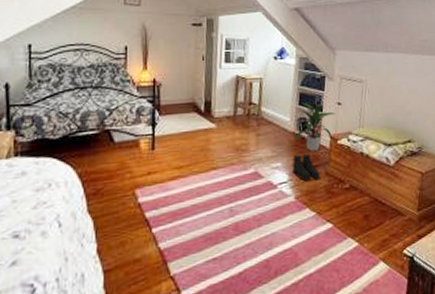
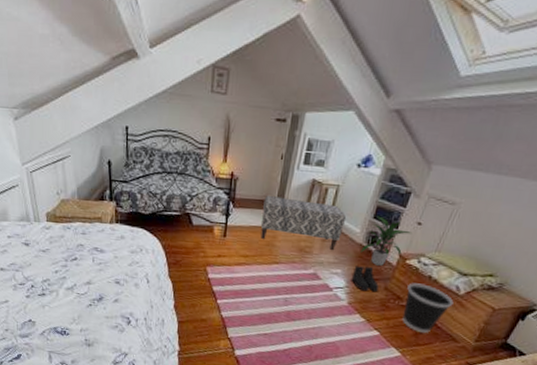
bench: none [191,97,274,145] -> present [260,195,346,250]
wastebasket: none [345,161,389,214] -> present [402,283,454,333]

